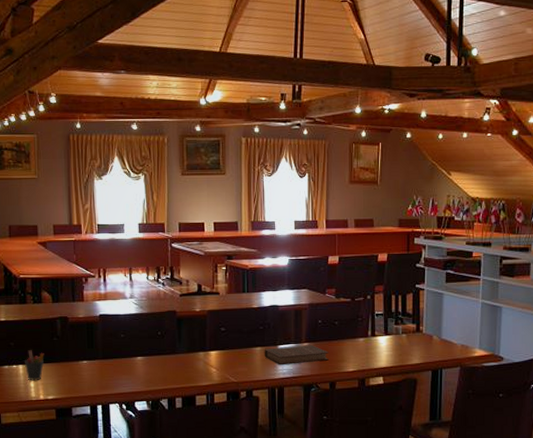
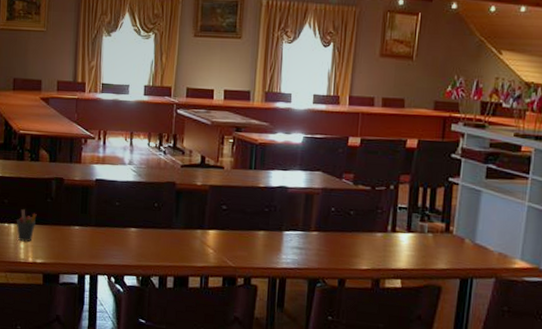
book: present [264,345,329,366] -> none [267,233,340,254]

